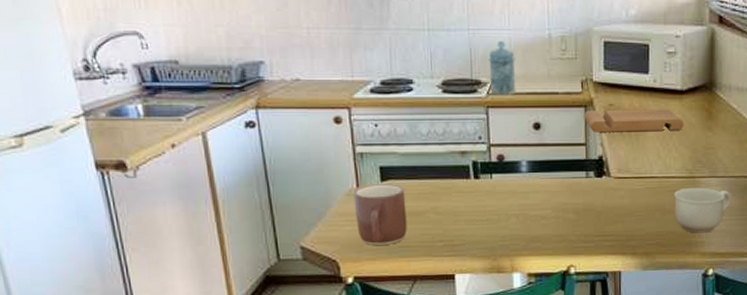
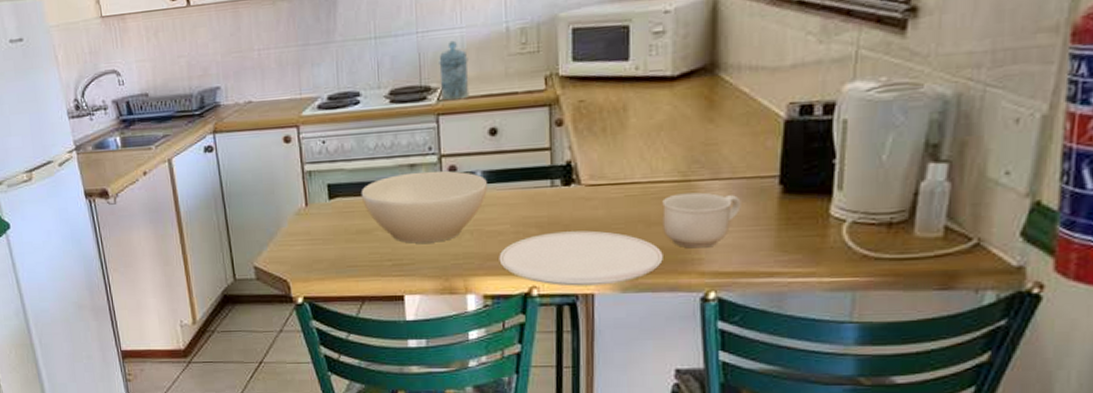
mug: present [353,184,407,246] -> none [302,202,355,266]
bowl: none [413,158,531,226] -> present [361,170,487,244]
plate: none [541,217,674,265] -> present [499,230,663,286]
cutting board: present [583,109,684,133] -> none [548,100,675,135]

